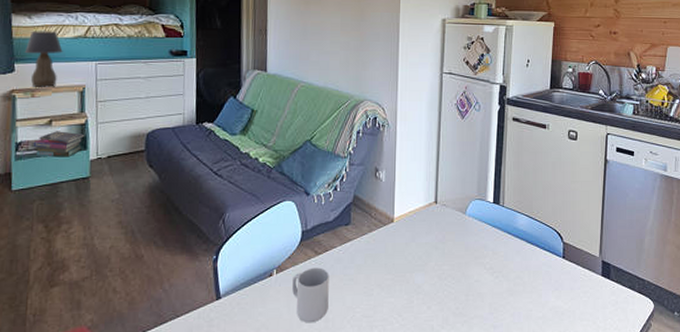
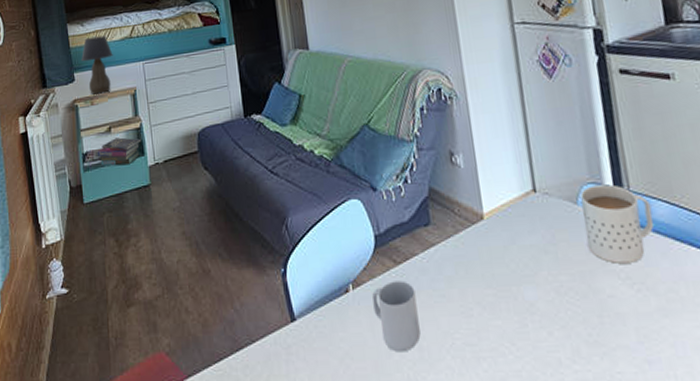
mug: none [467,201,516,258] -> present [580,184,655,264]

